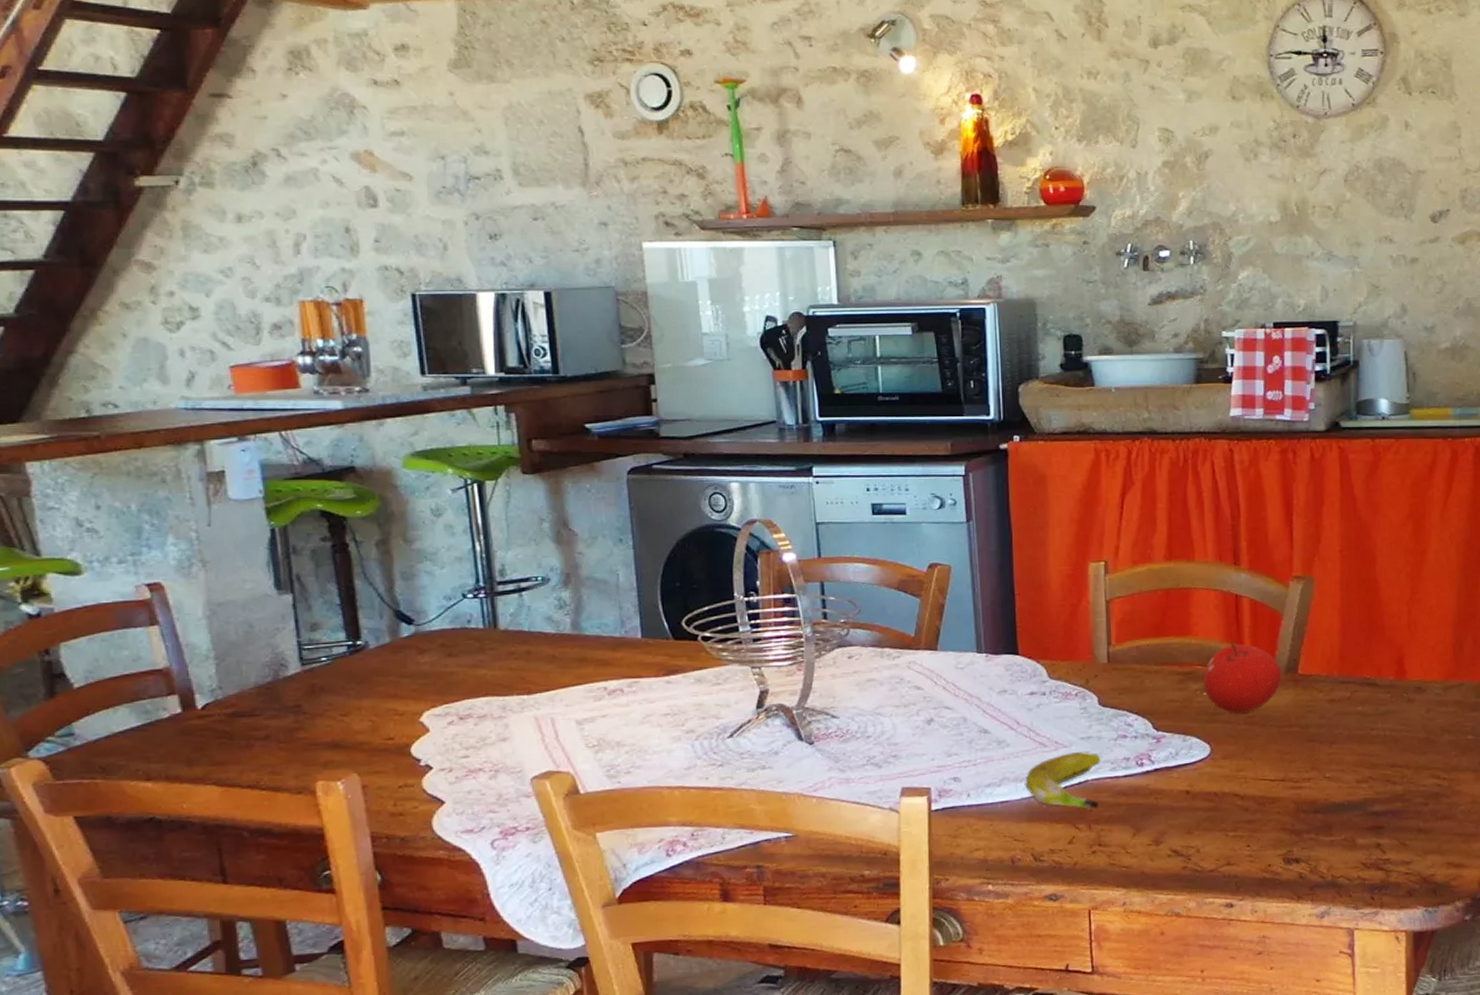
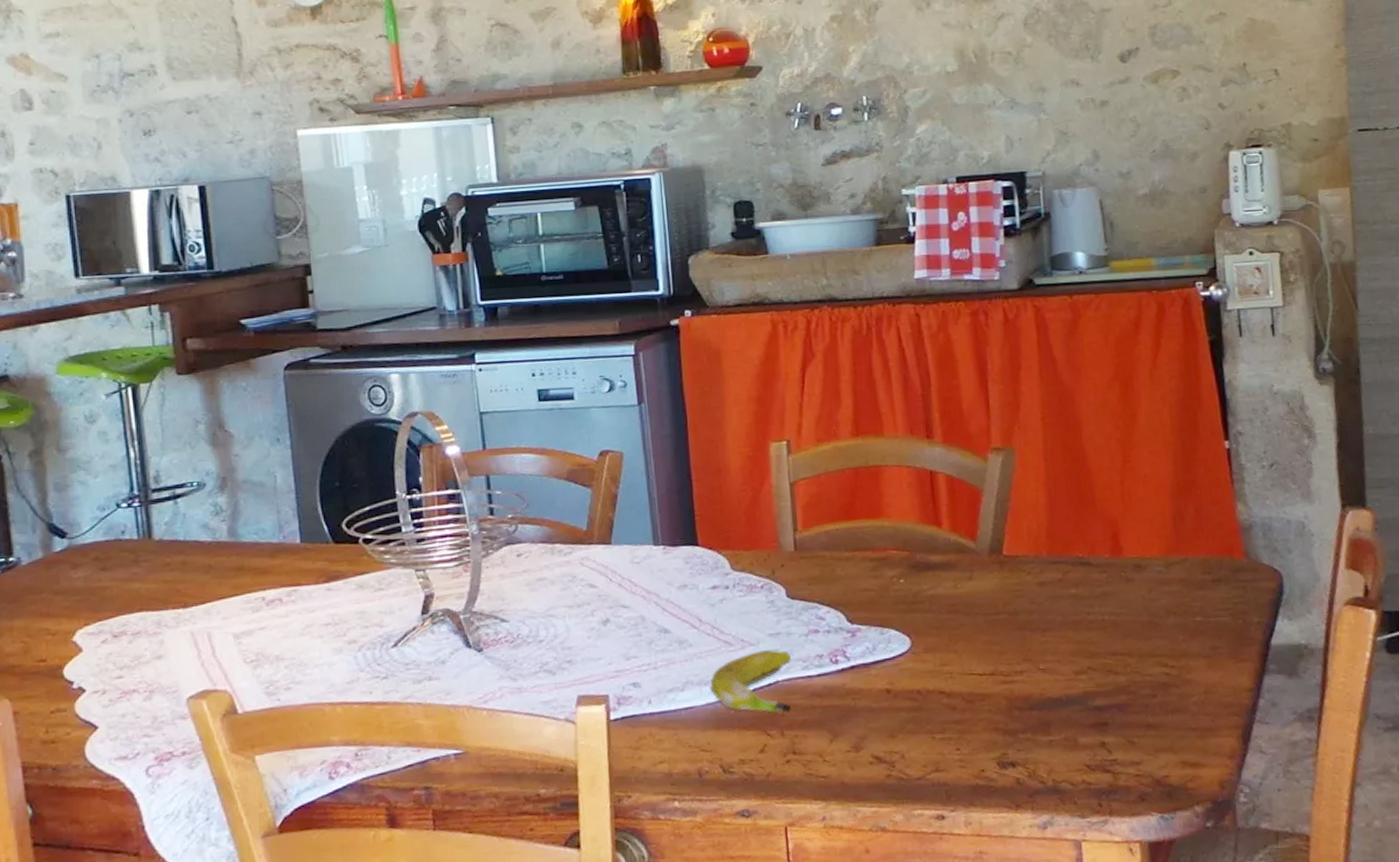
fruit: present [1203,642,1281,714] -> none [899,523,984,602]

